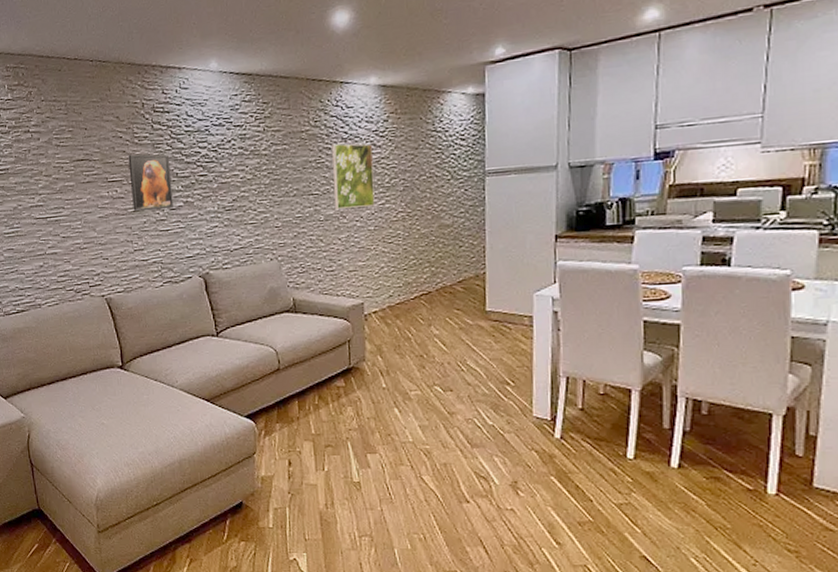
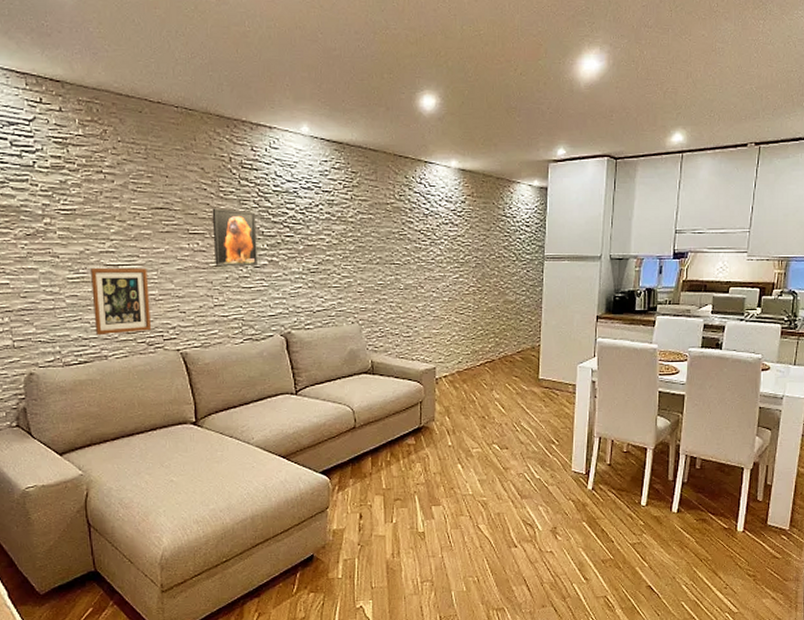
picture frame: none [23,219,79,286] -> present [91,267,152,336]
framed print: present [332,143,375,209] -> none [413,218,451,279]

